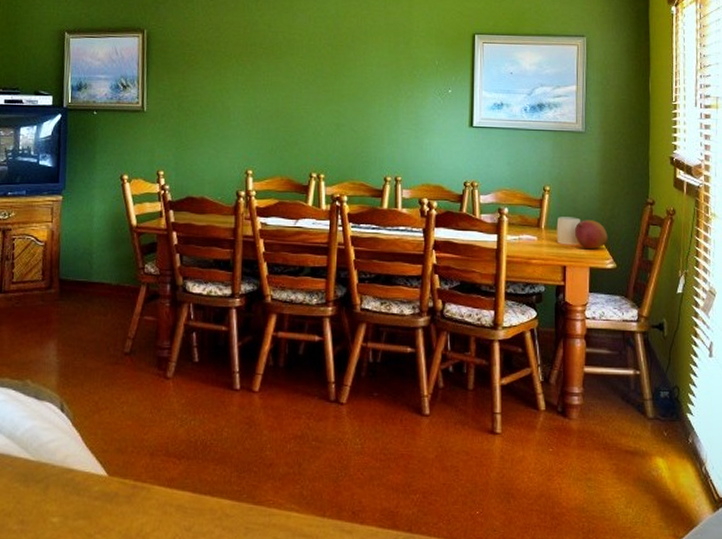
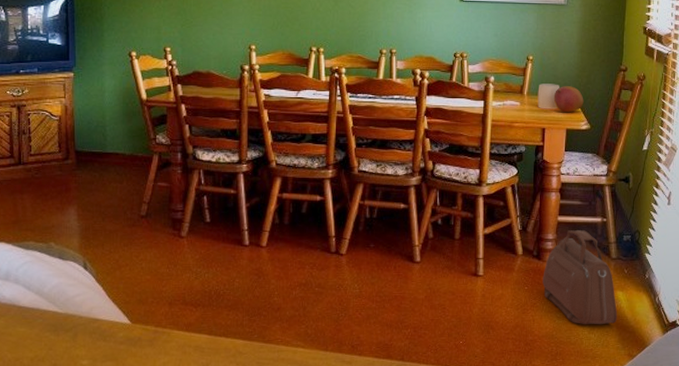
handbag: none [569,383,658,497] -> present [542,230,617,325]

